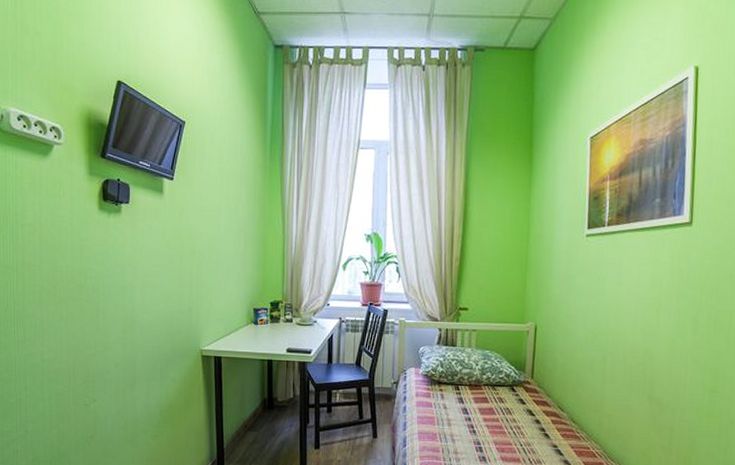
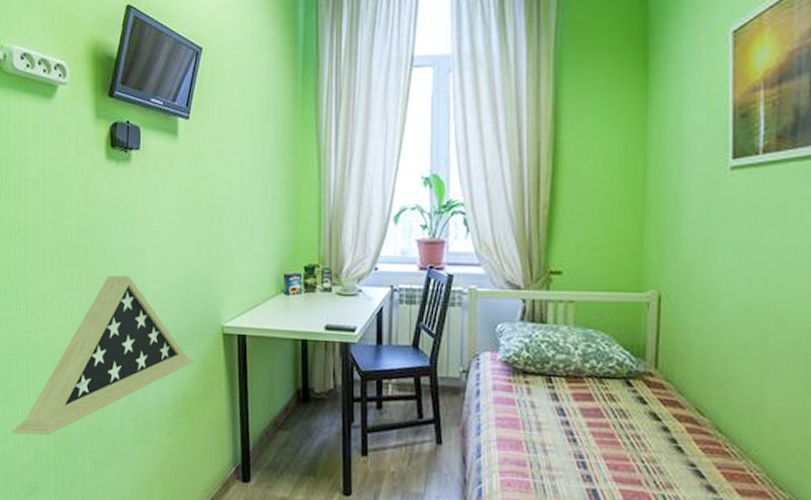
display case: none [10,307,177,443] -> present [12,275,194,436]

